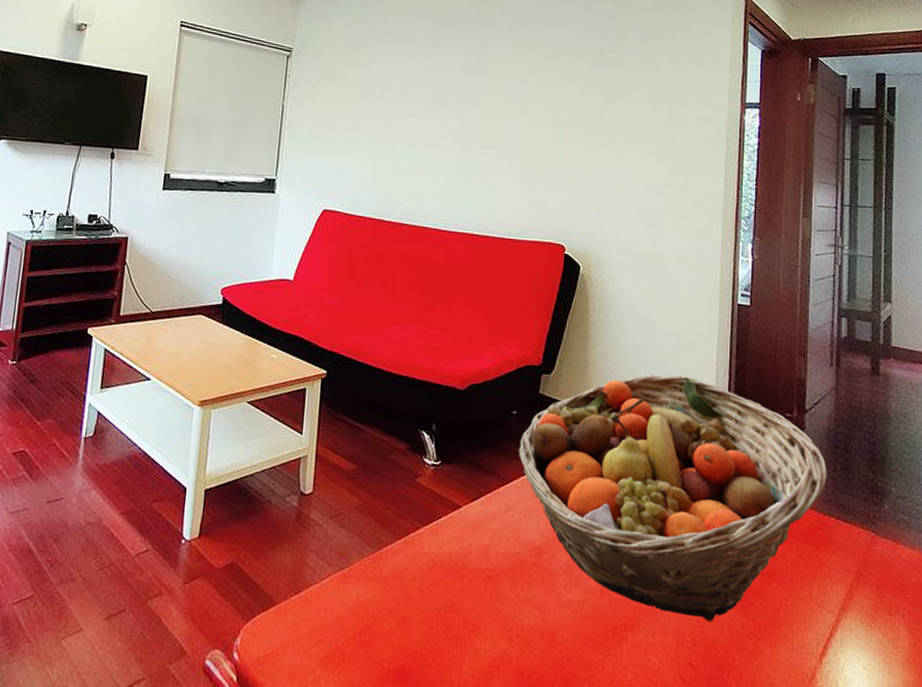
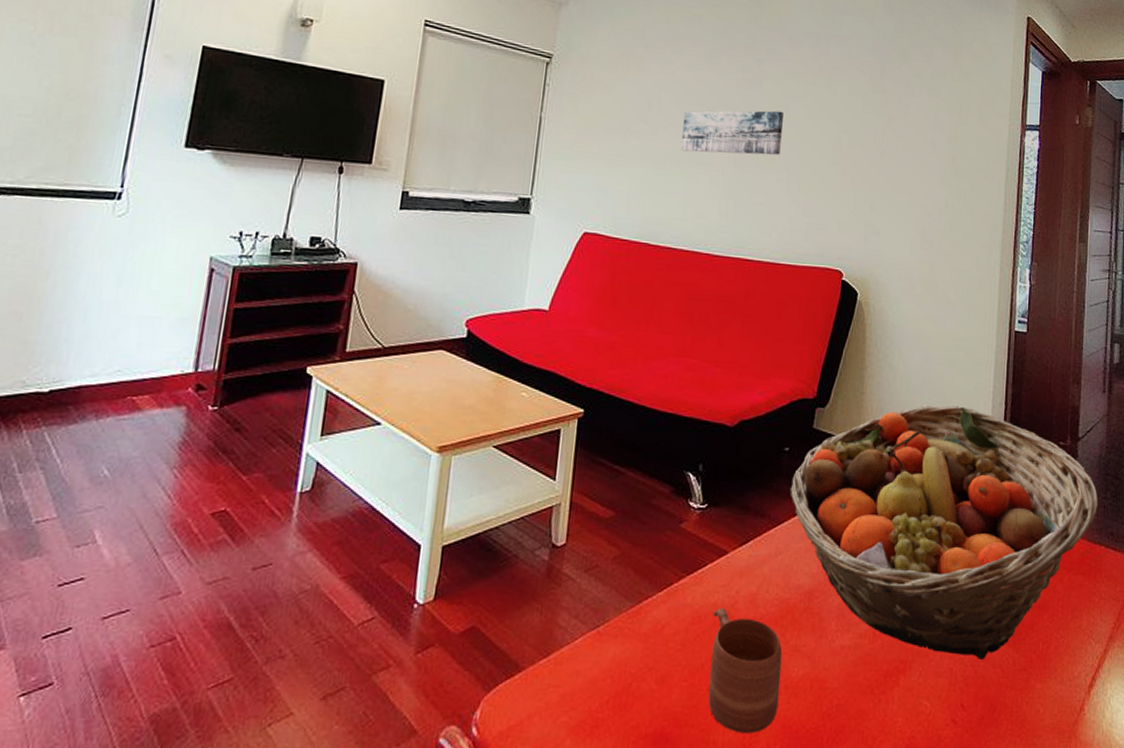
wall art: none [409,94,506,137] -> present [680,110,784,155]
mug: none [444,557,514,676] -> present [708,607,783,733]

